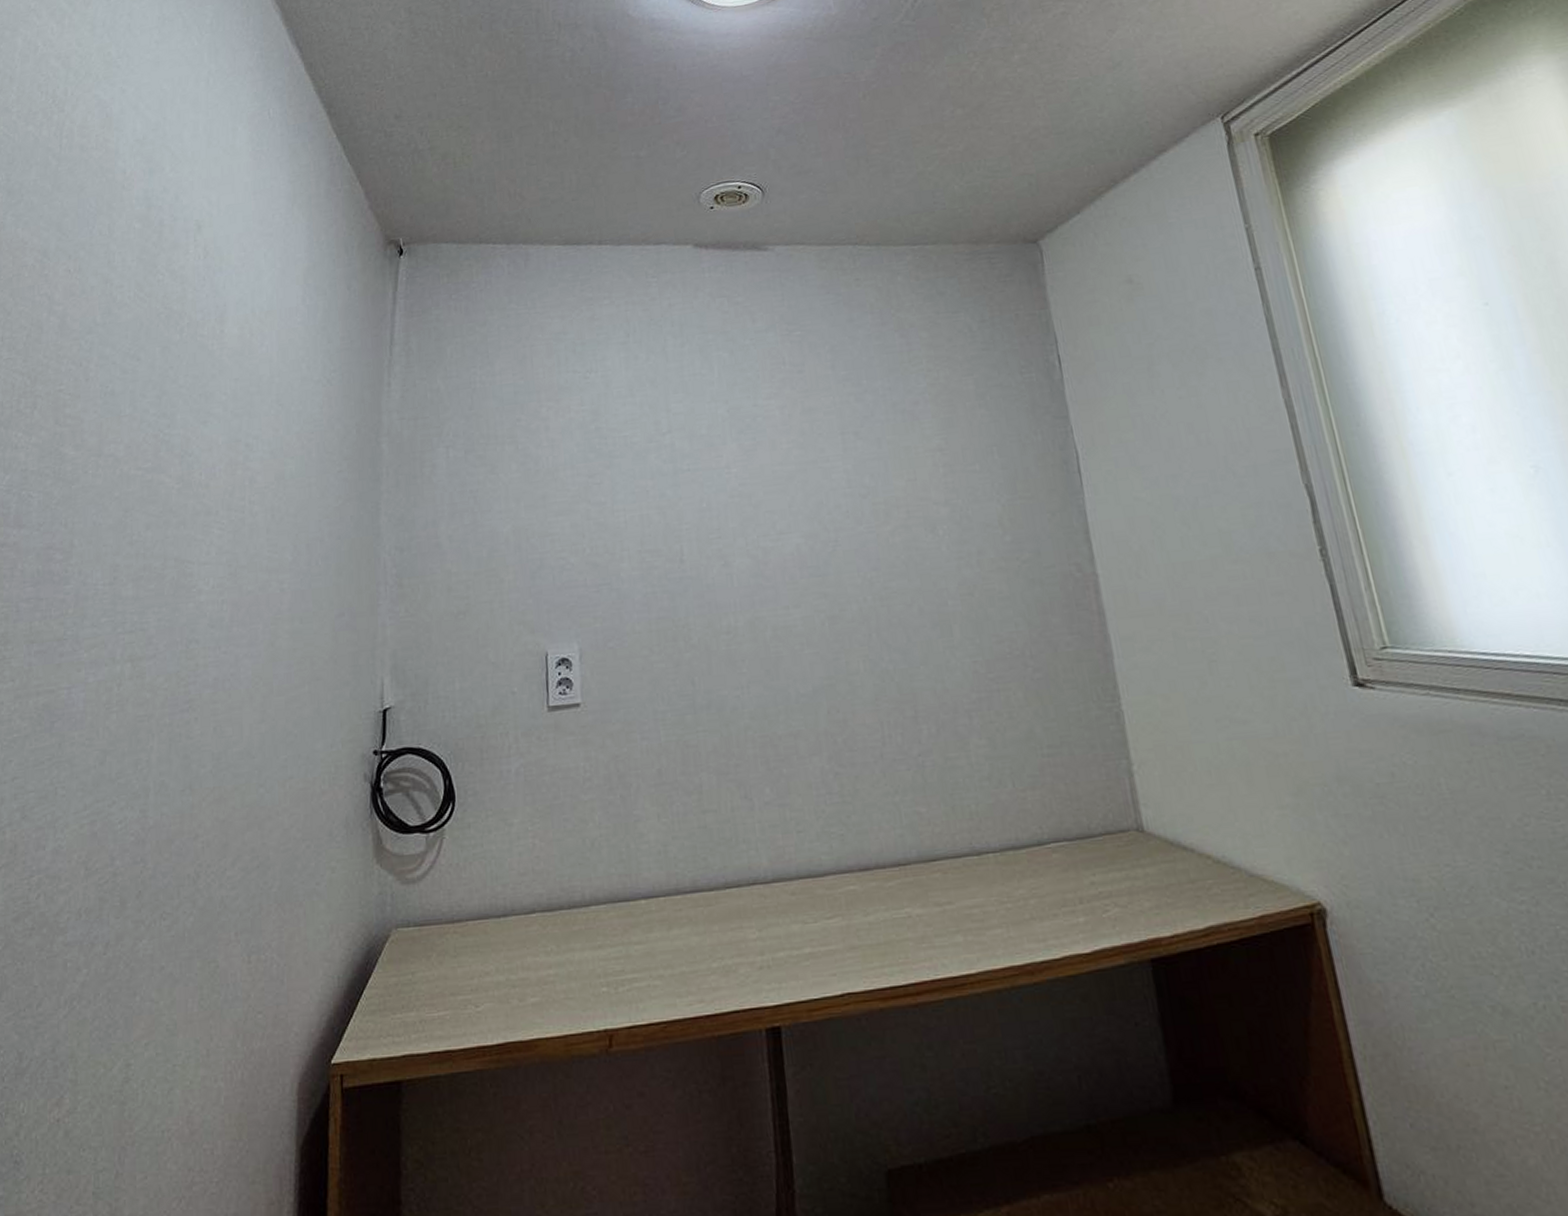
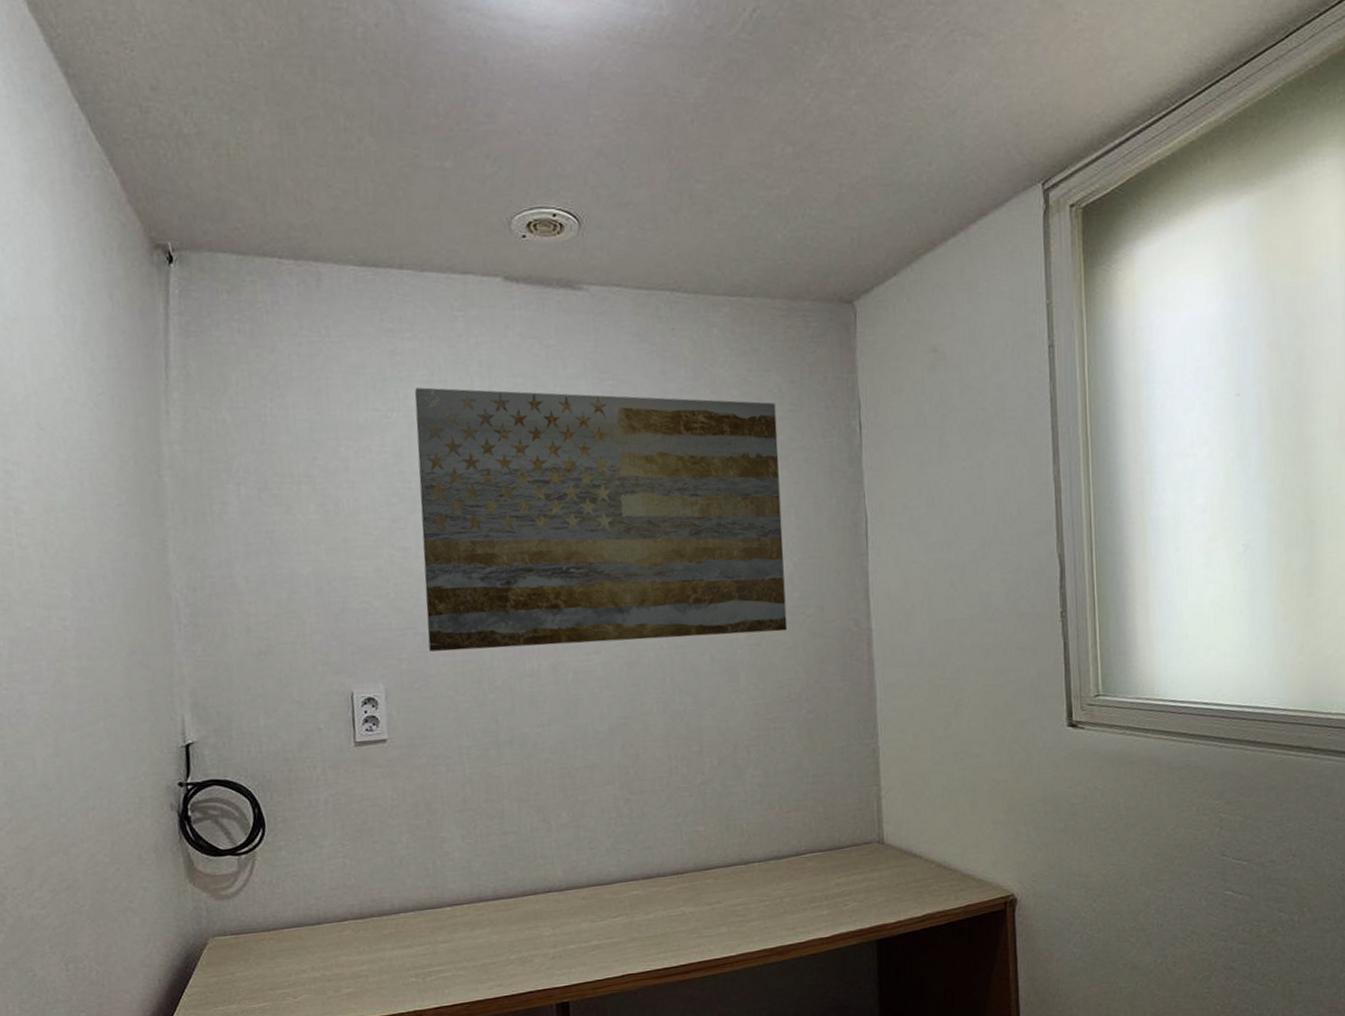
wall art: none [611,342,1002,608] -> present [414,387,788,652]

